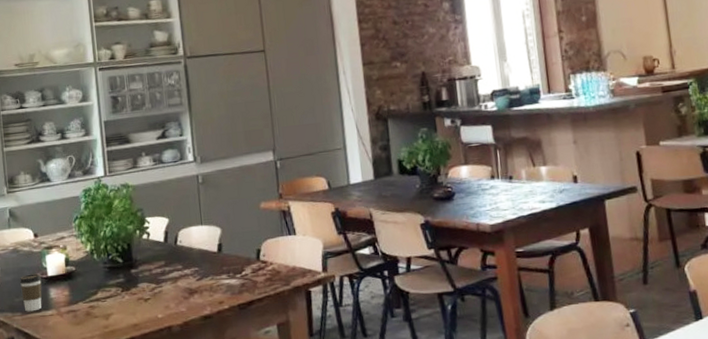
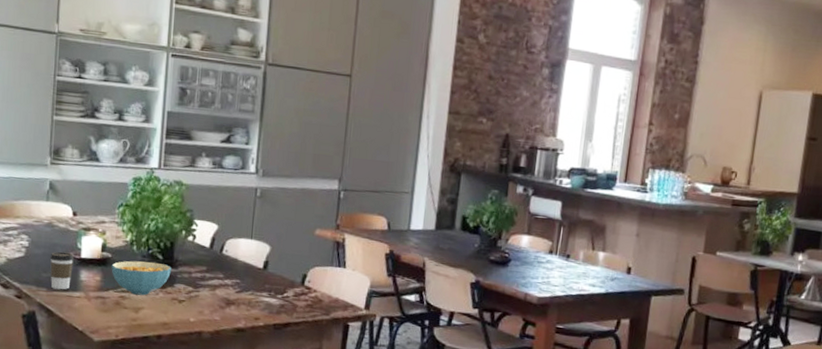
cereal bowl: none [76,266,133,302] -> present [111,260,171,296]

